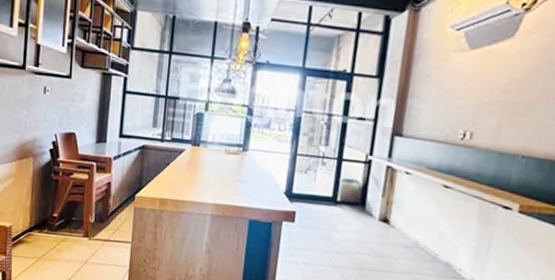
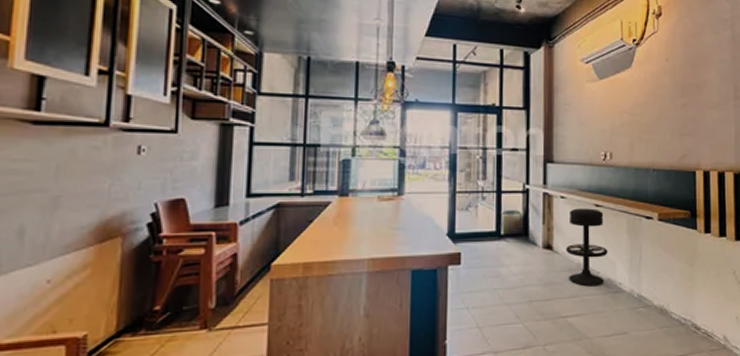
bar stool: none [402,186,453,268] -> present [565,208,608,287]

